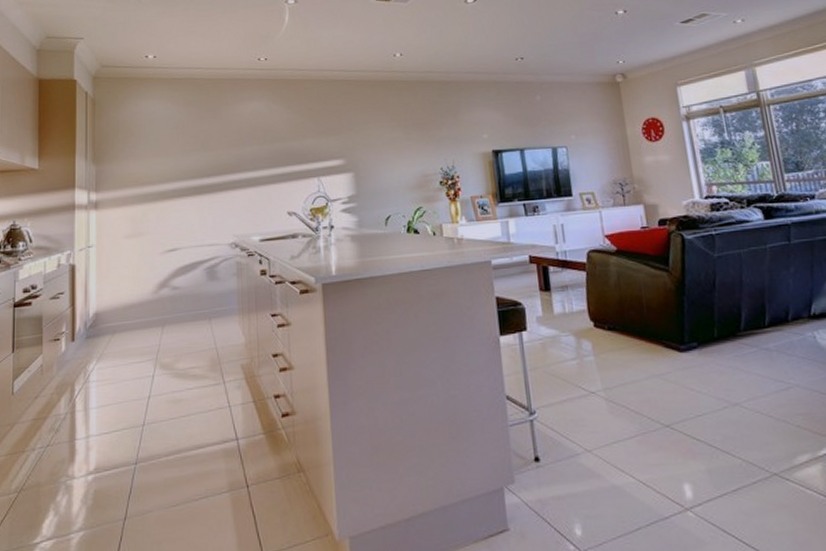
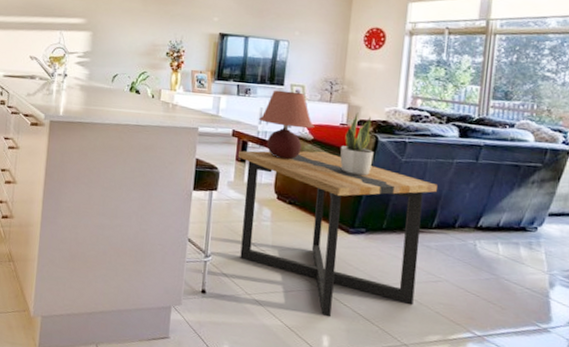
side table: none [541,261,770,460] -> present [238,150,437,317]
table lamp: none [553,200,615,279] -> present [258,90,315,160]
potted plant: none [648,211,686,283] -> present [340,112,374,177]

